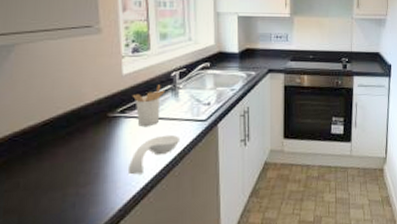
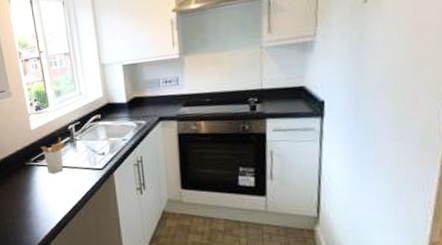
spoon rest: present [127,135,181,175] -> none [44,181,83,213]

